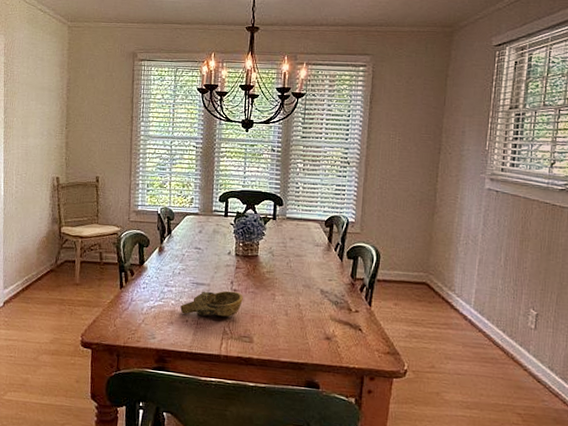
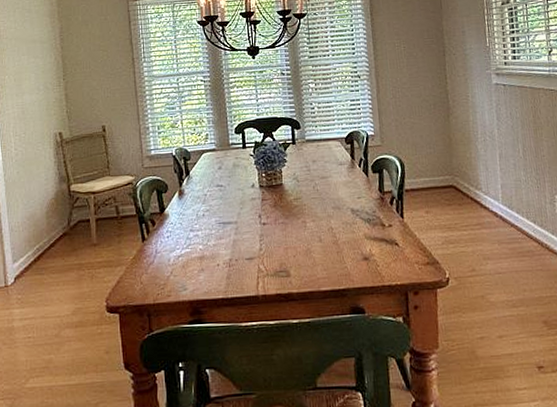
decorative bowl: present [180,290,243,317] -> none [209,225,274,258]

